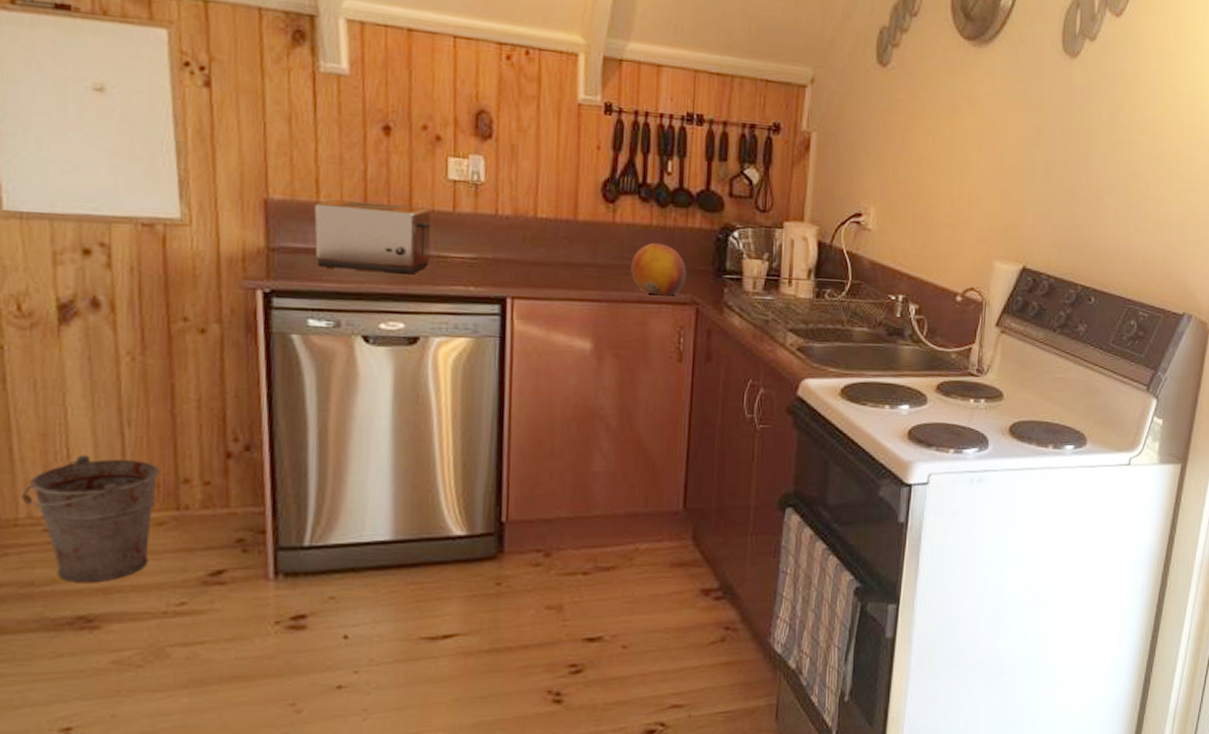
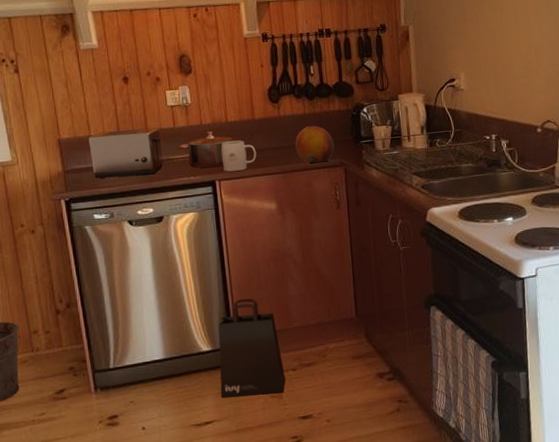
cooking pot: none [457,227,557,279] -> present [178,131,244,169]
shopping bag: none [473,468,571,604] -> present [218,298,286,398]
mug: none [520,244,573,290] -> present [220,140,257,172]

